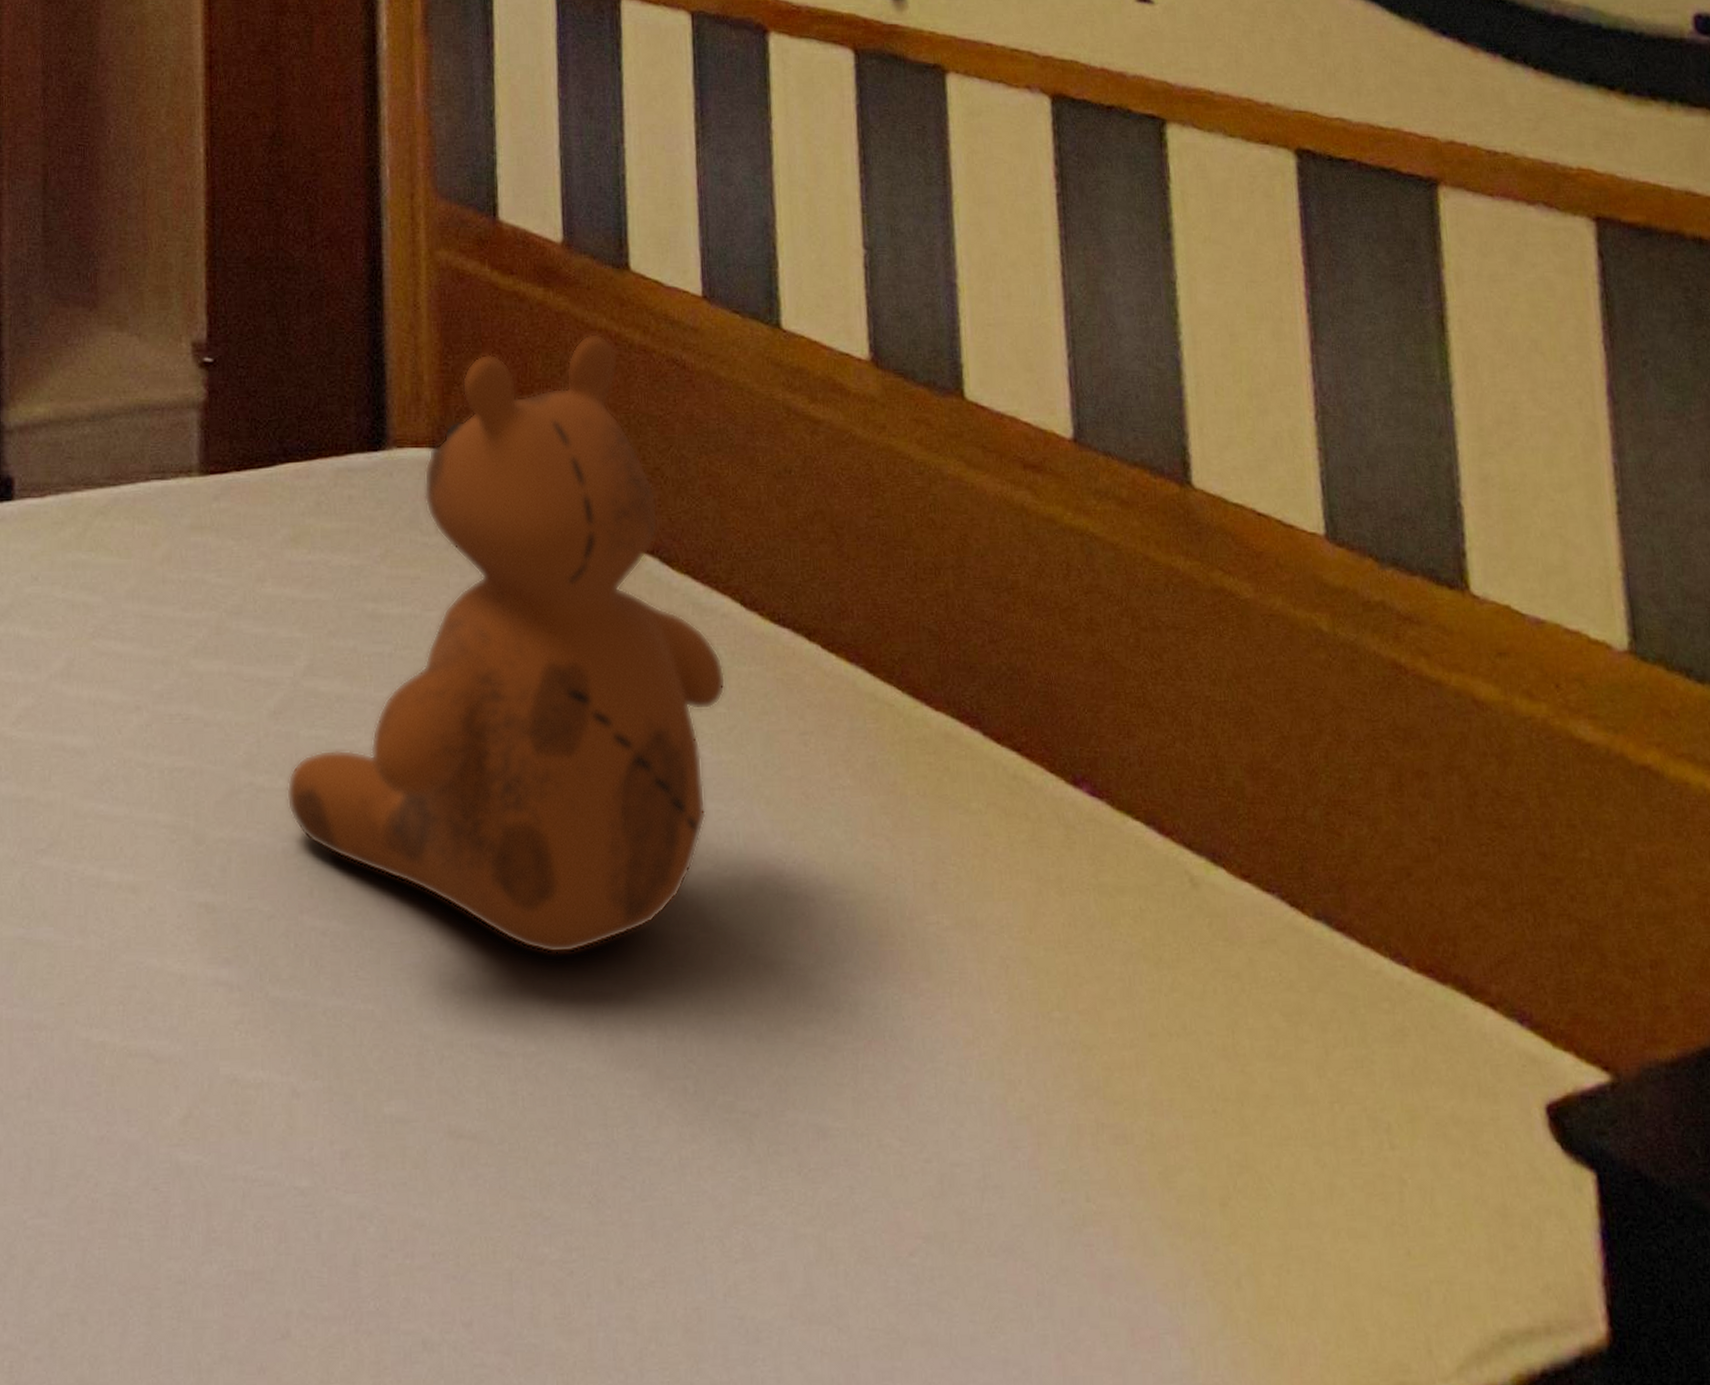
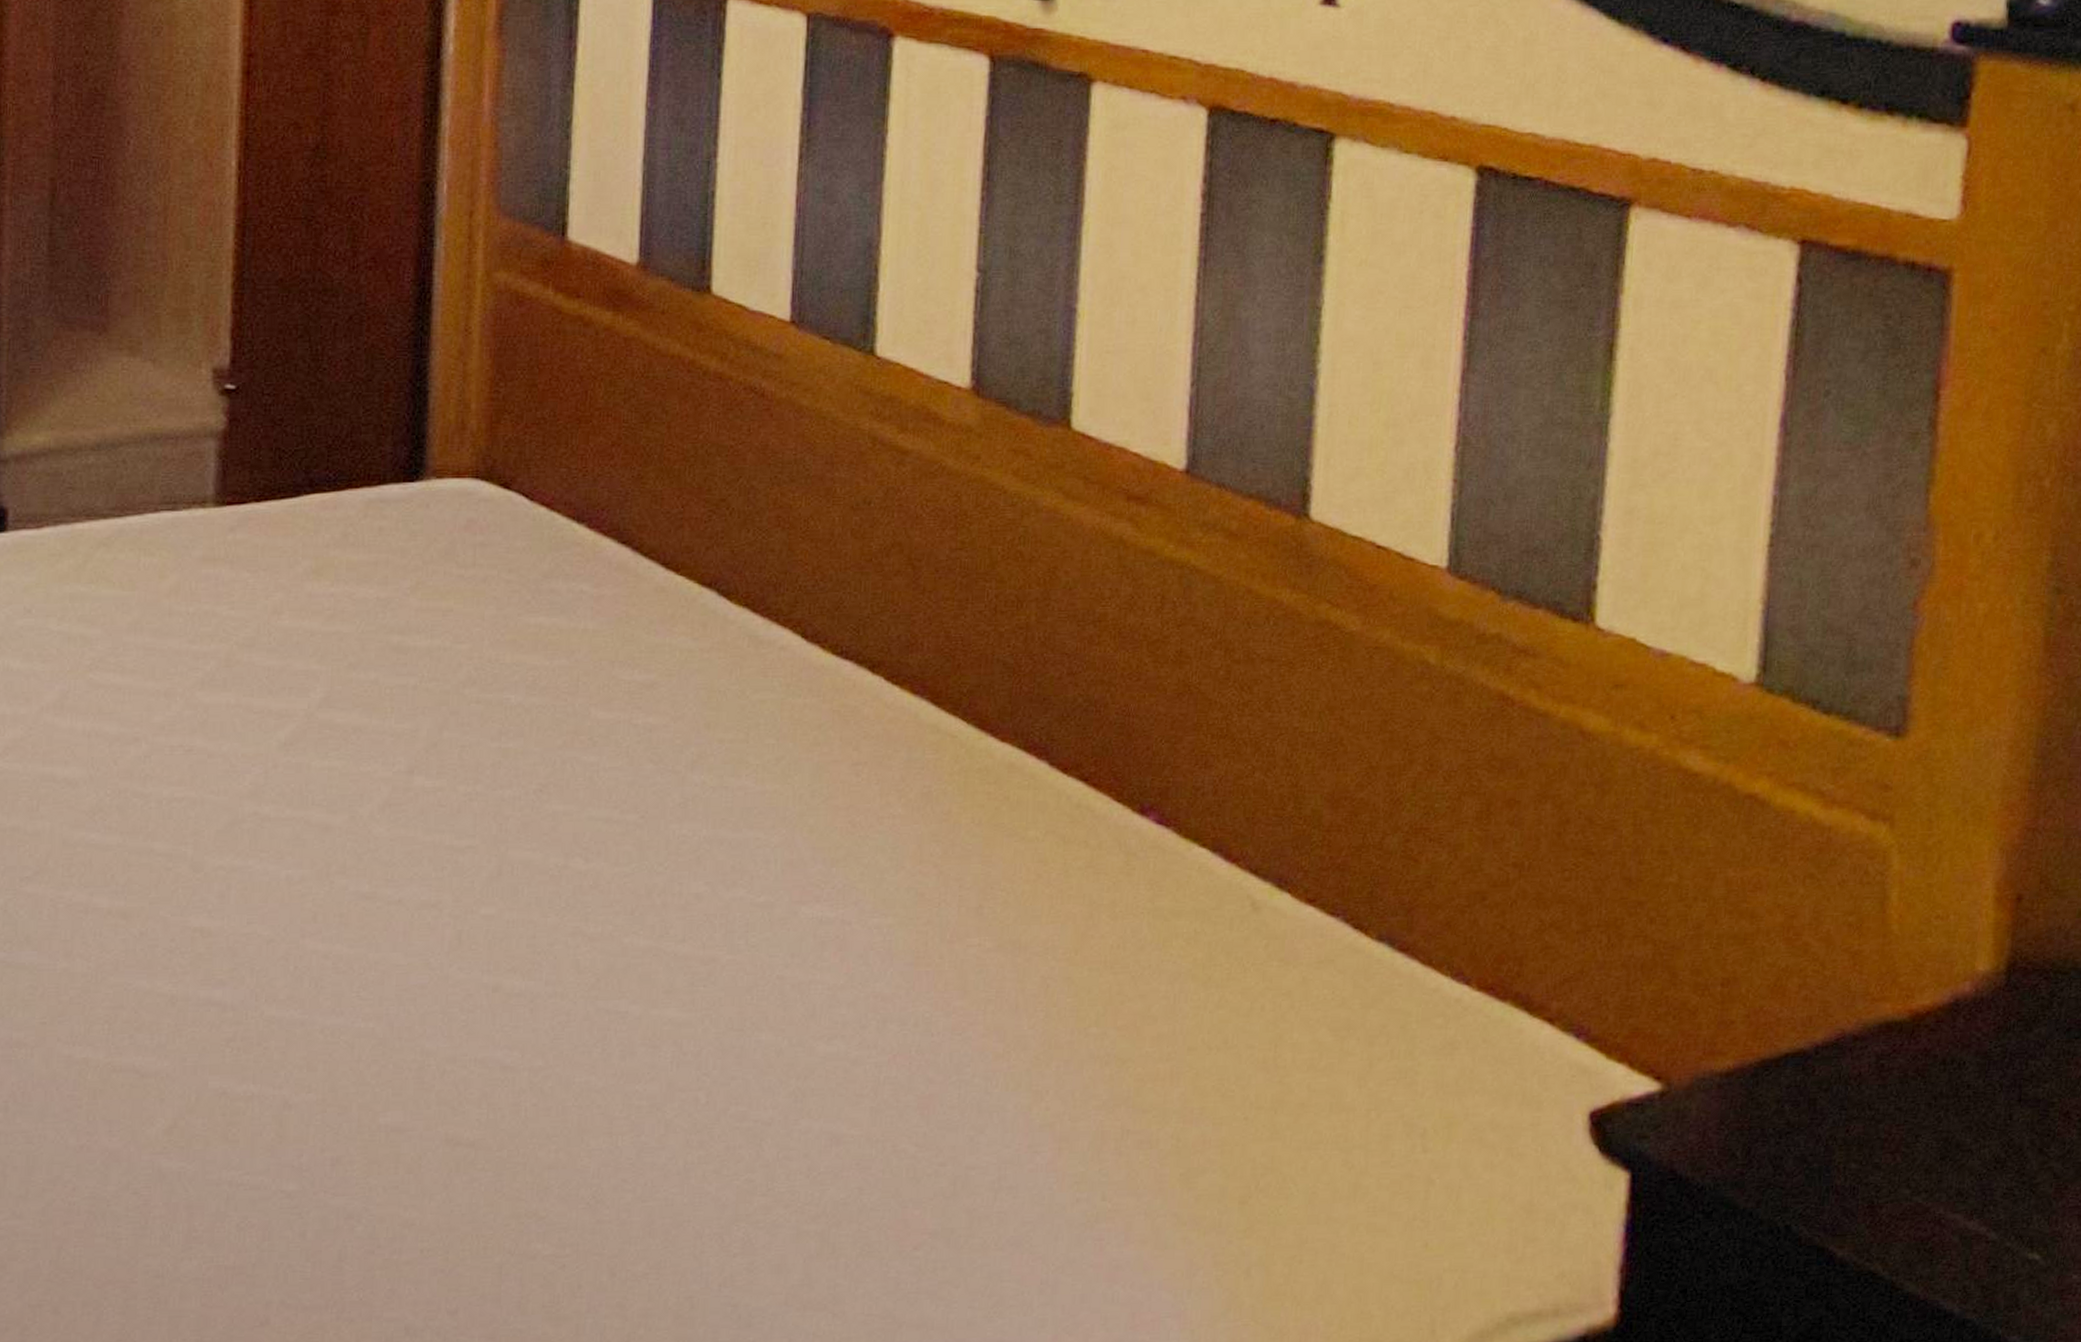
teddy bear: present [286,333,726,954] -> none [293,360,778,975]

